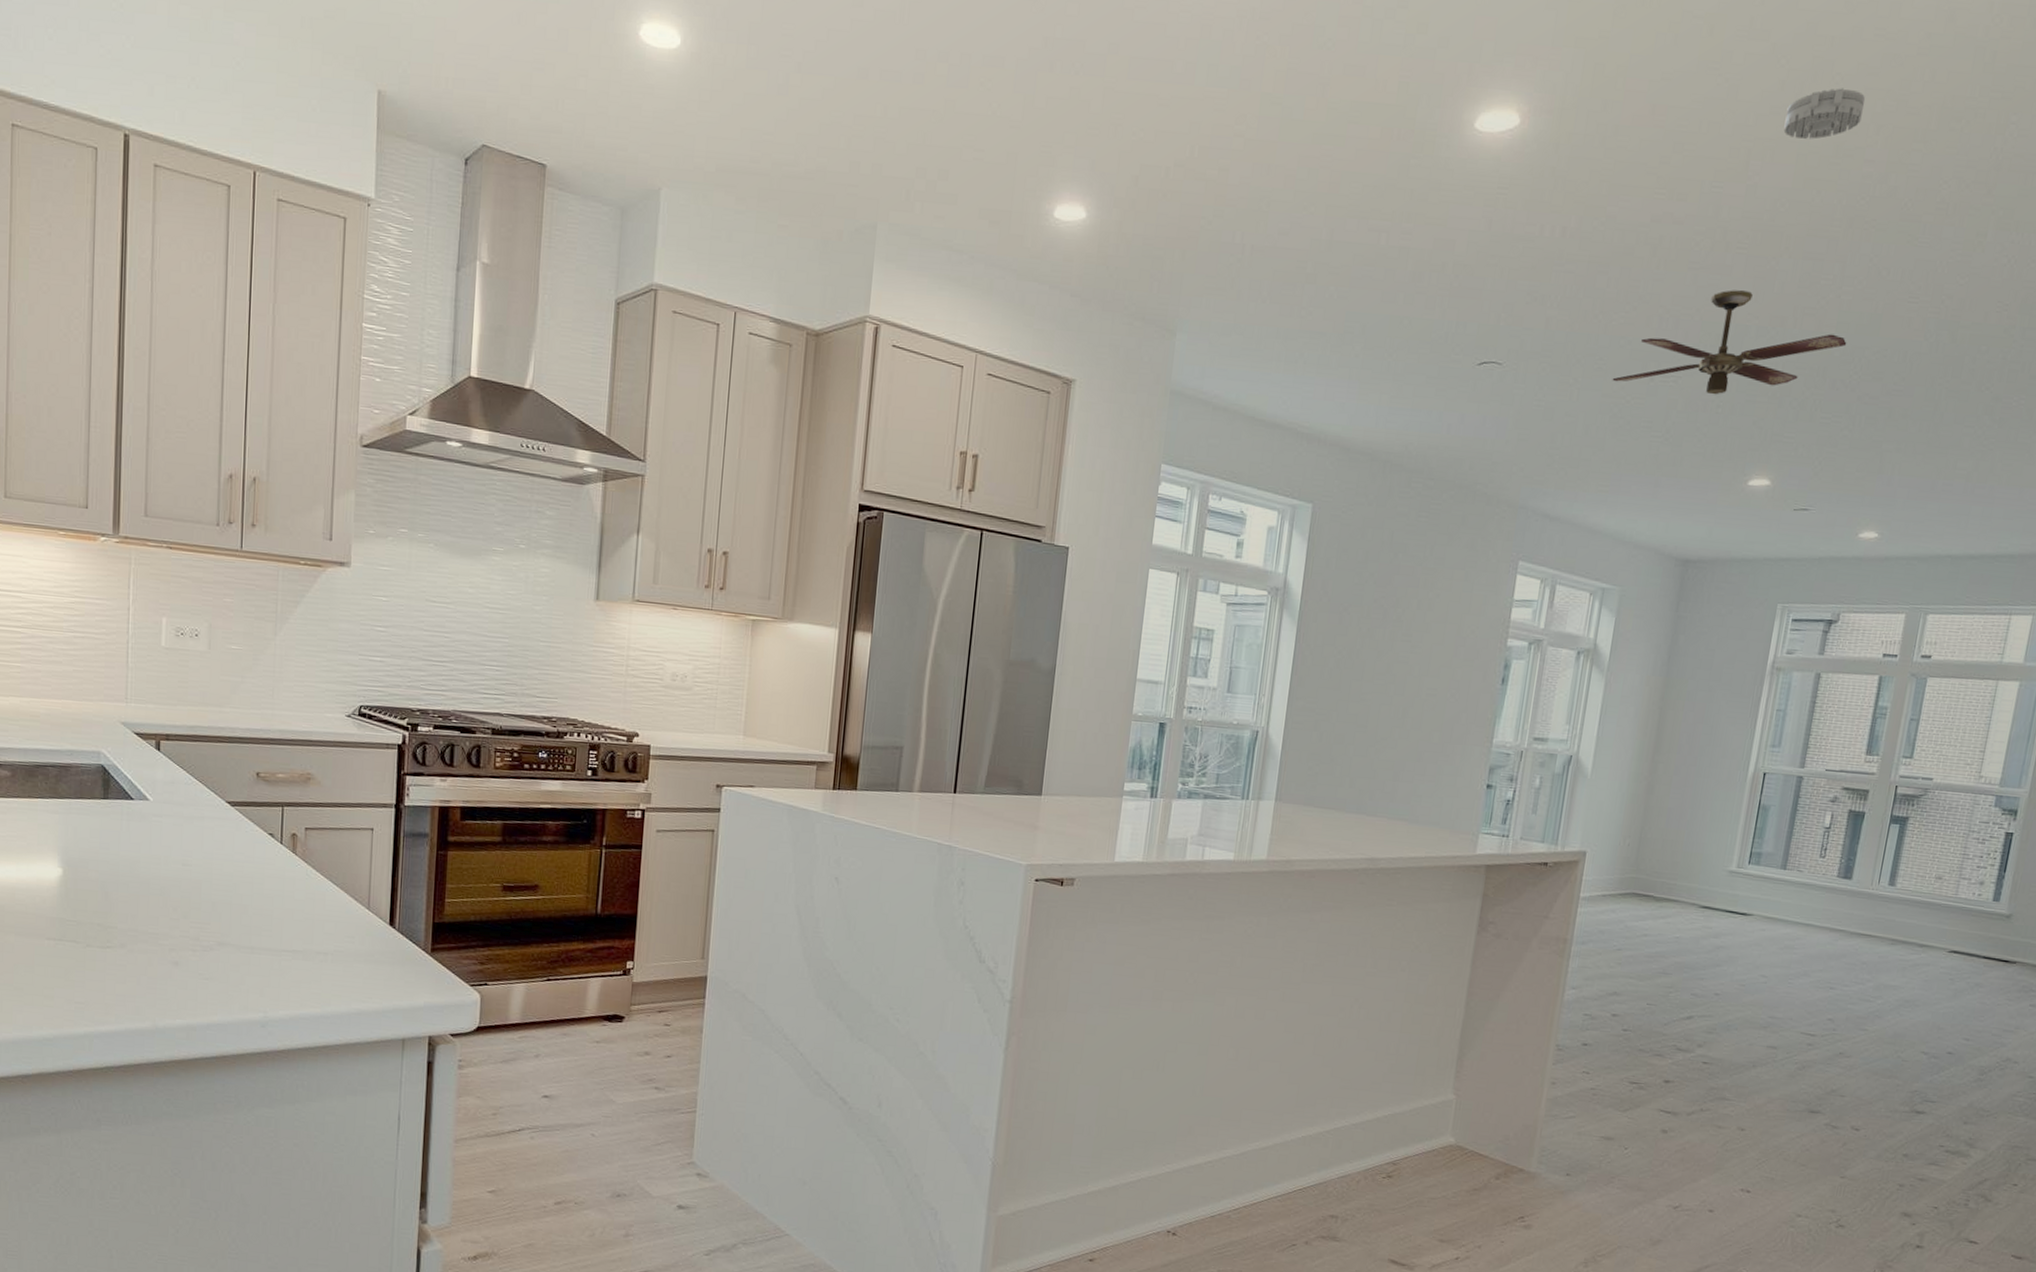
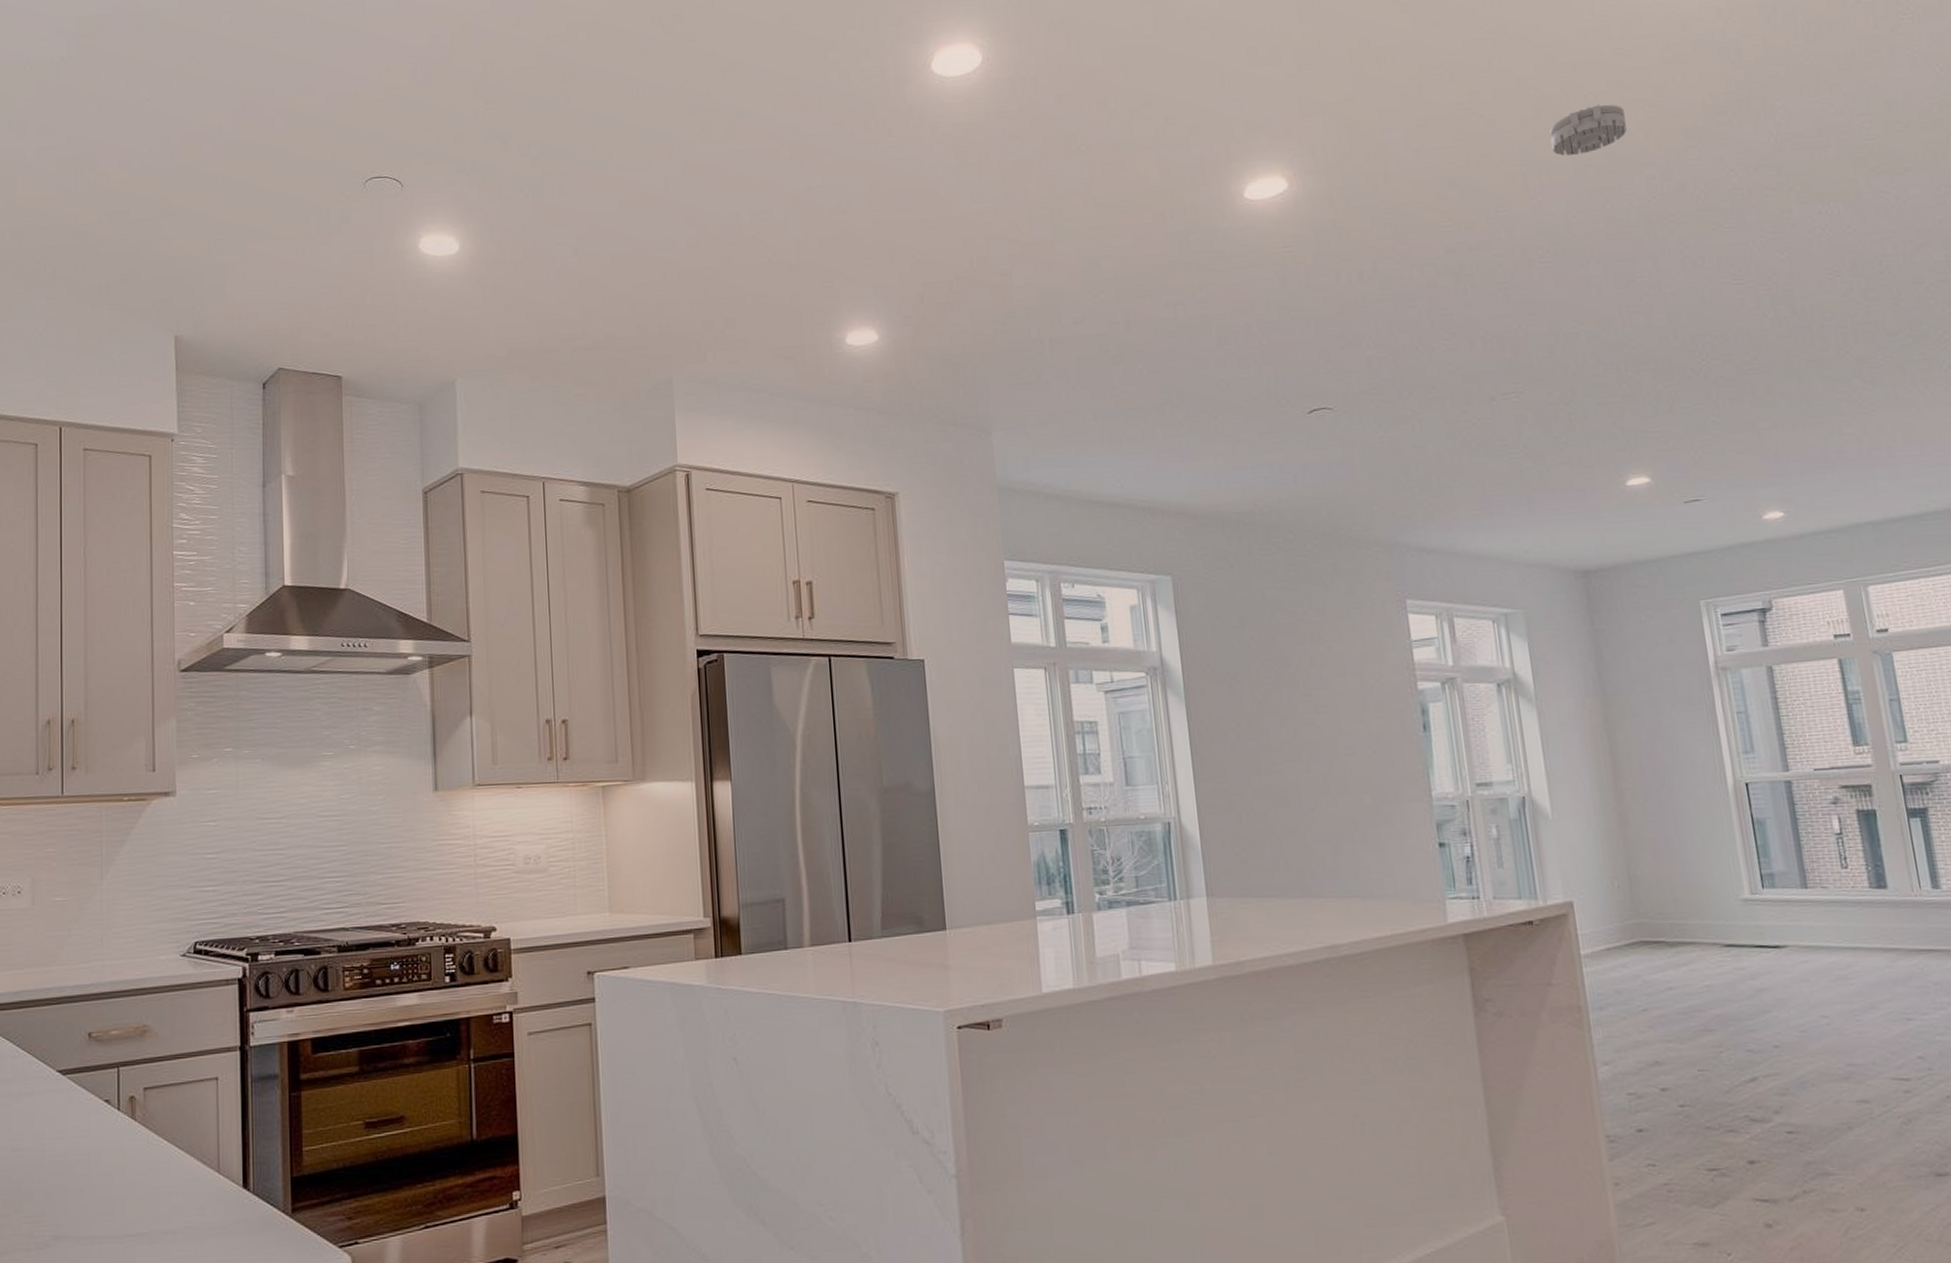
ceiling fan: present [1612,290,1847,395] -> none [1451,300,1684,407]

